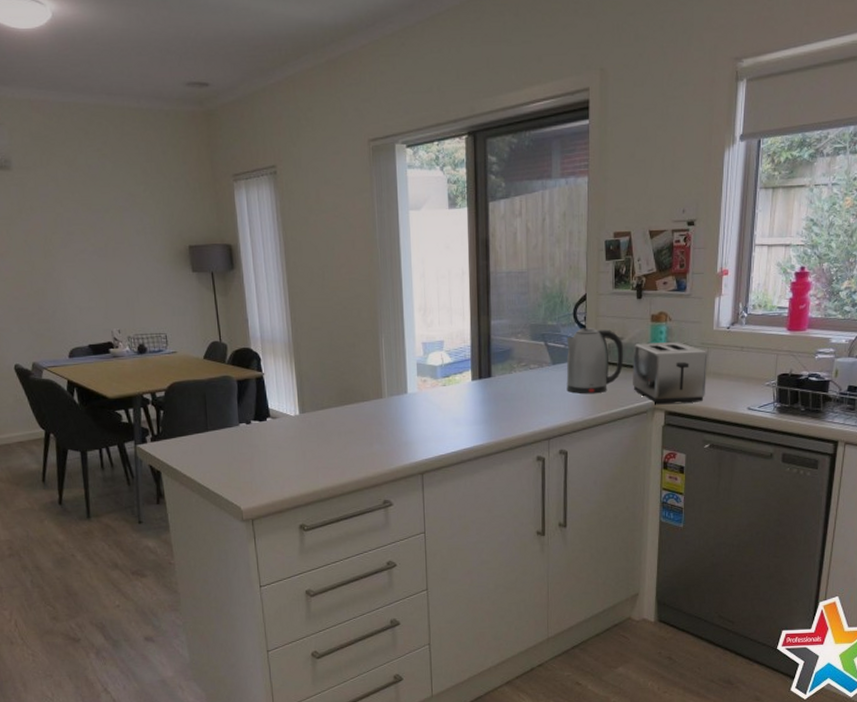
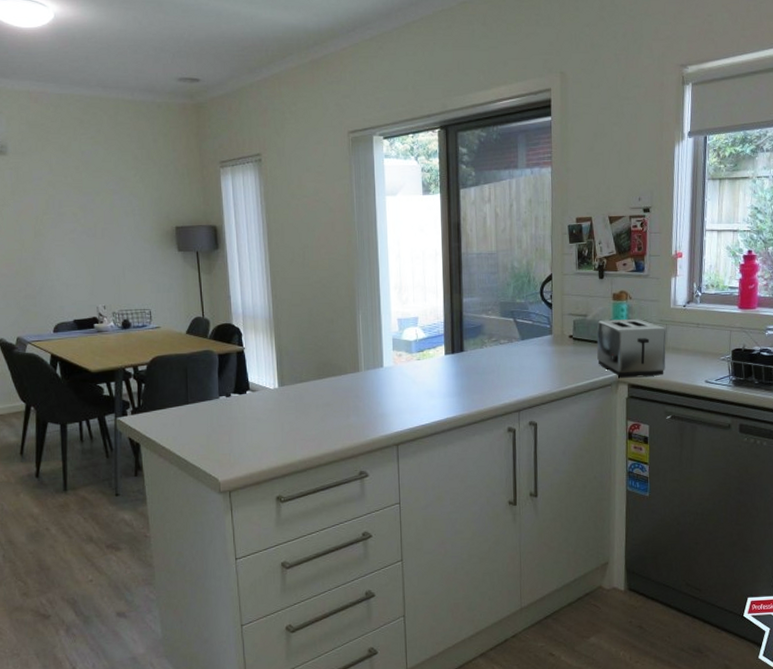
kettle: present [566,327,624,394] -> none [534,304,589,368]

